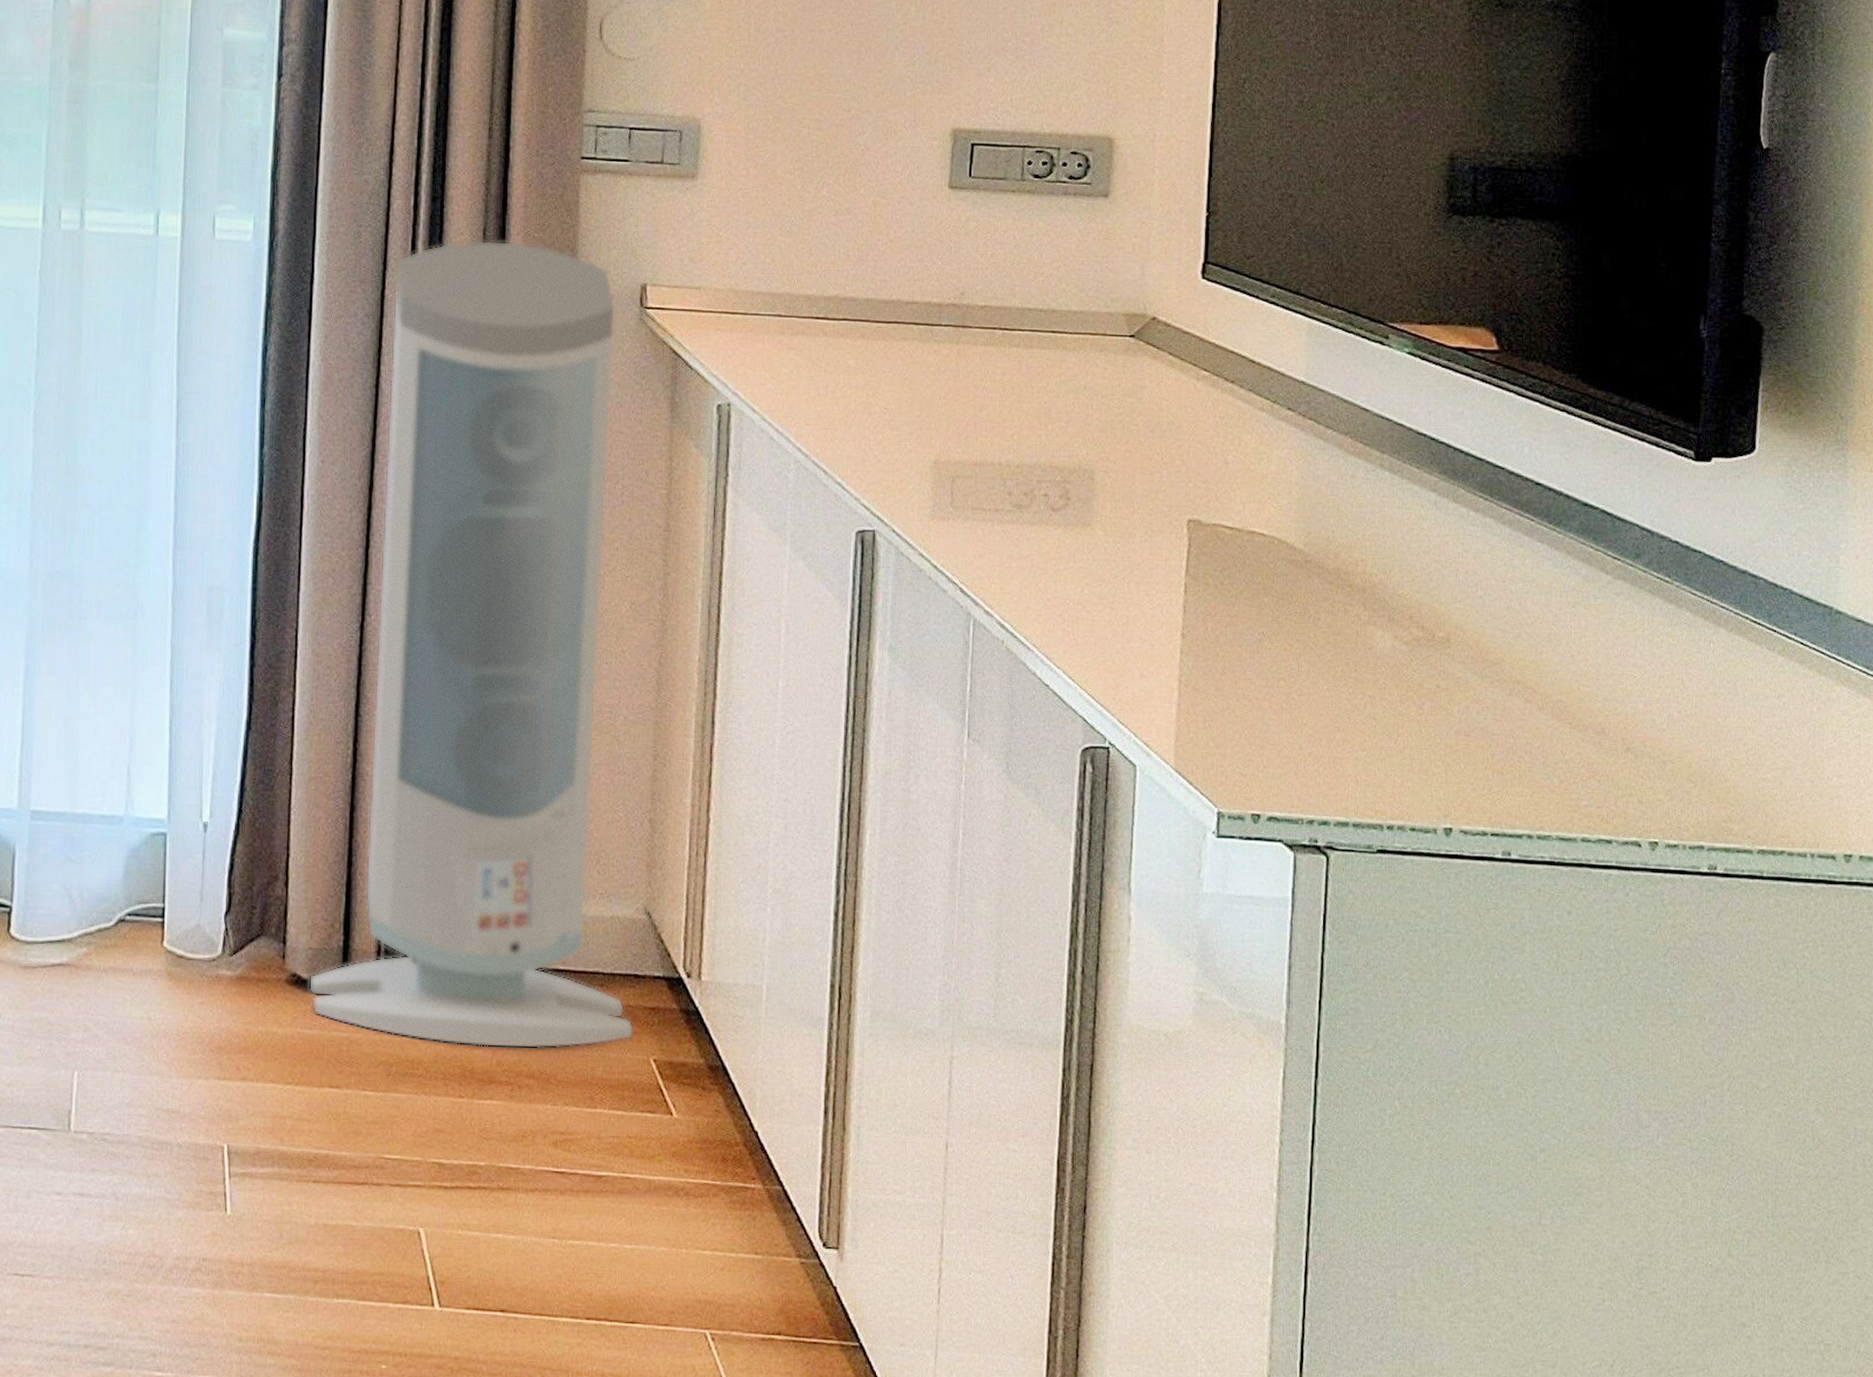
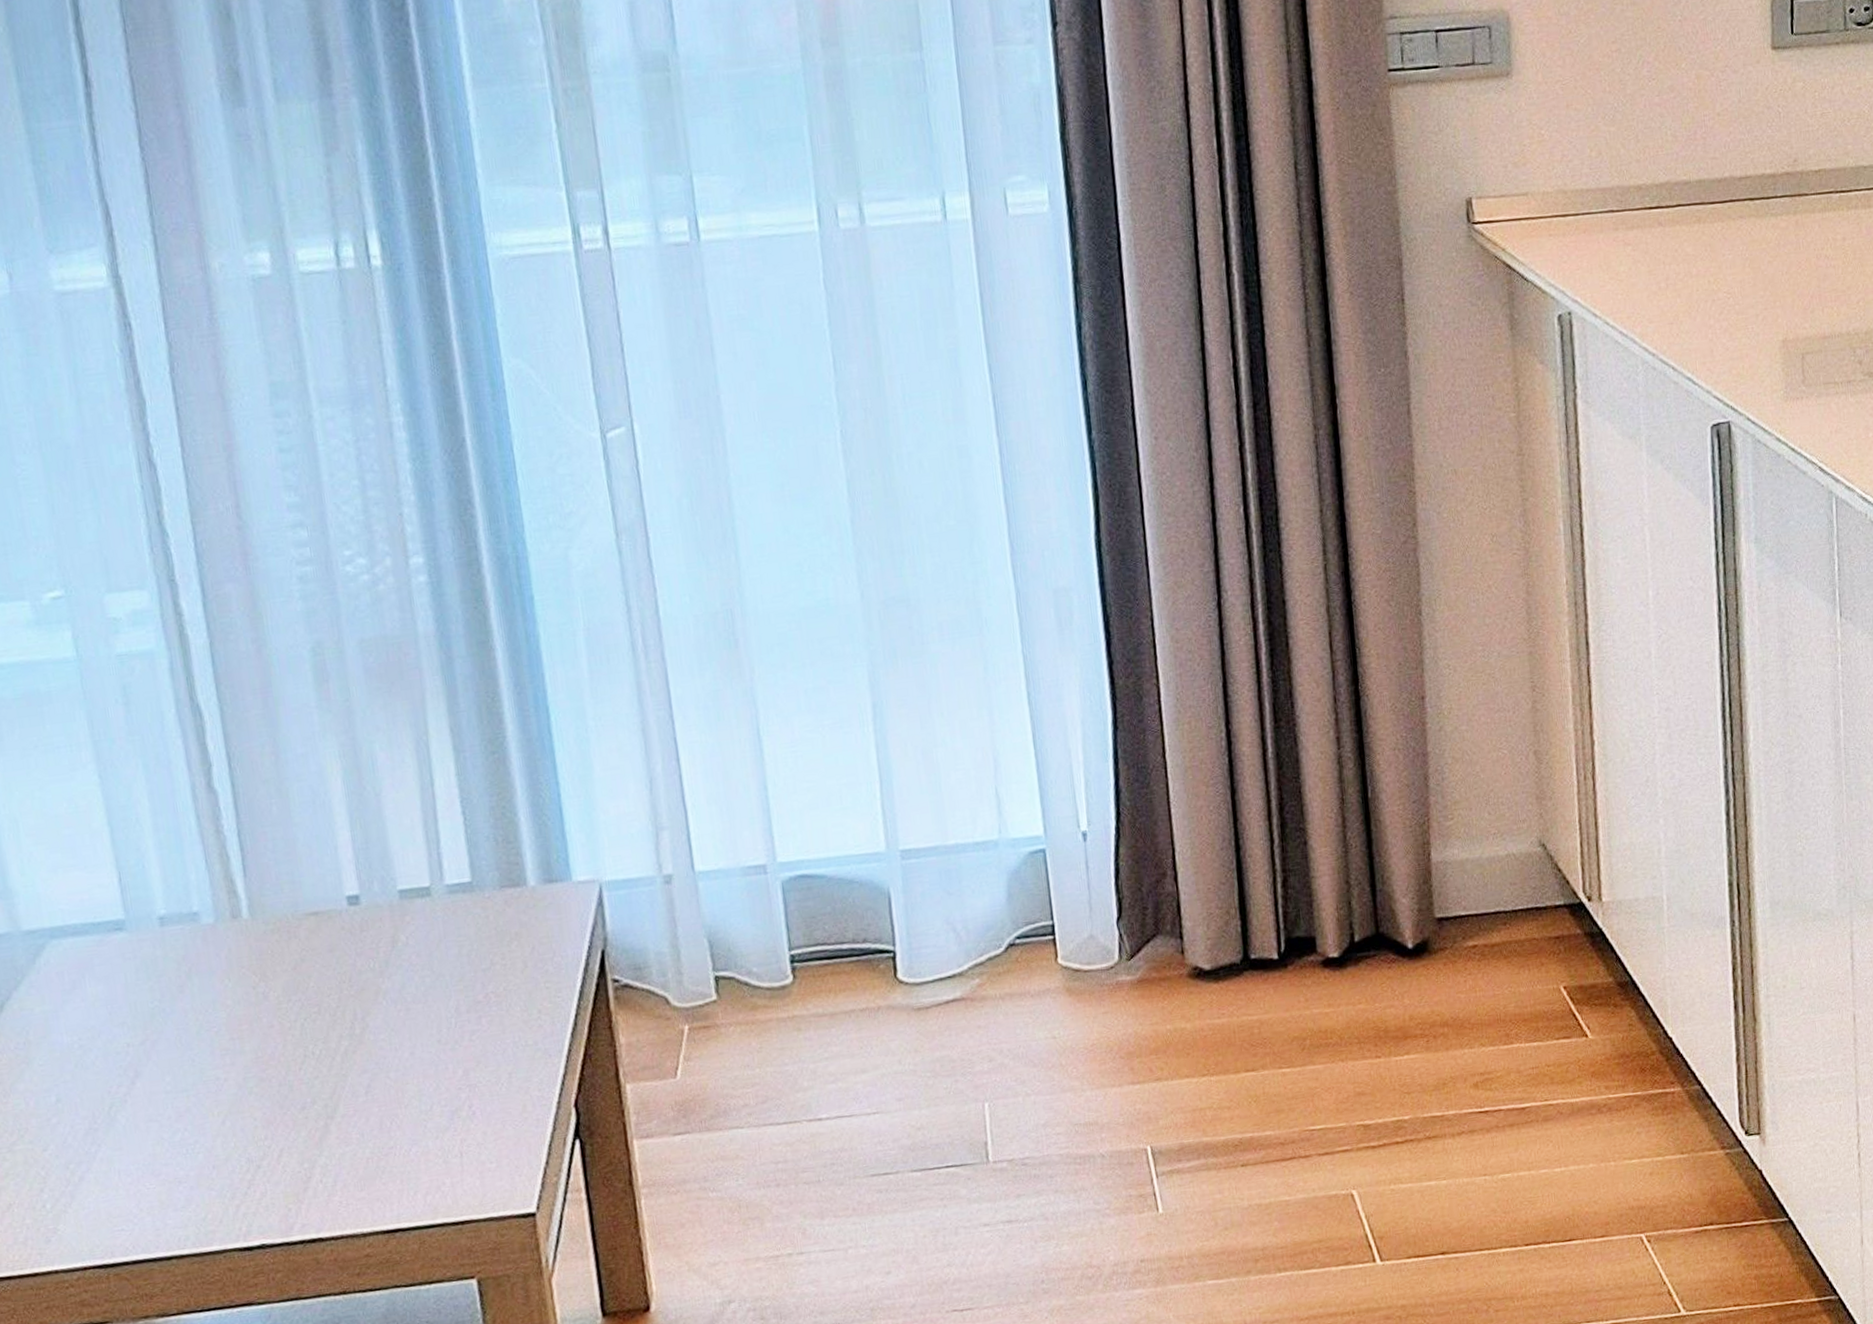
air purifier: present [308,240,634,1049] -> none [1205,171,1542,1010]

